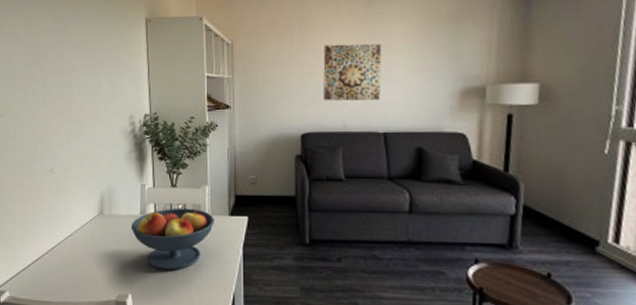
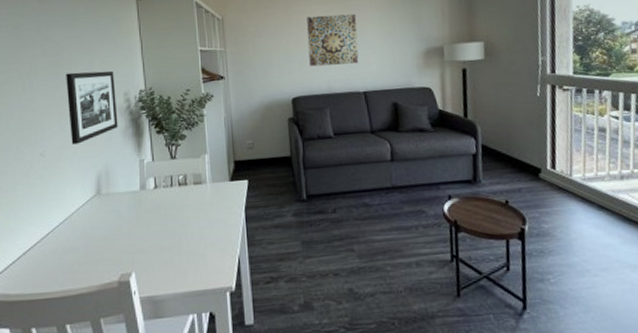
picture frame: none [75,92,122,164] -> present [66,70,118,145]
fruit bowl: present [130,208,214,270] -> none [130,178,216,243]

